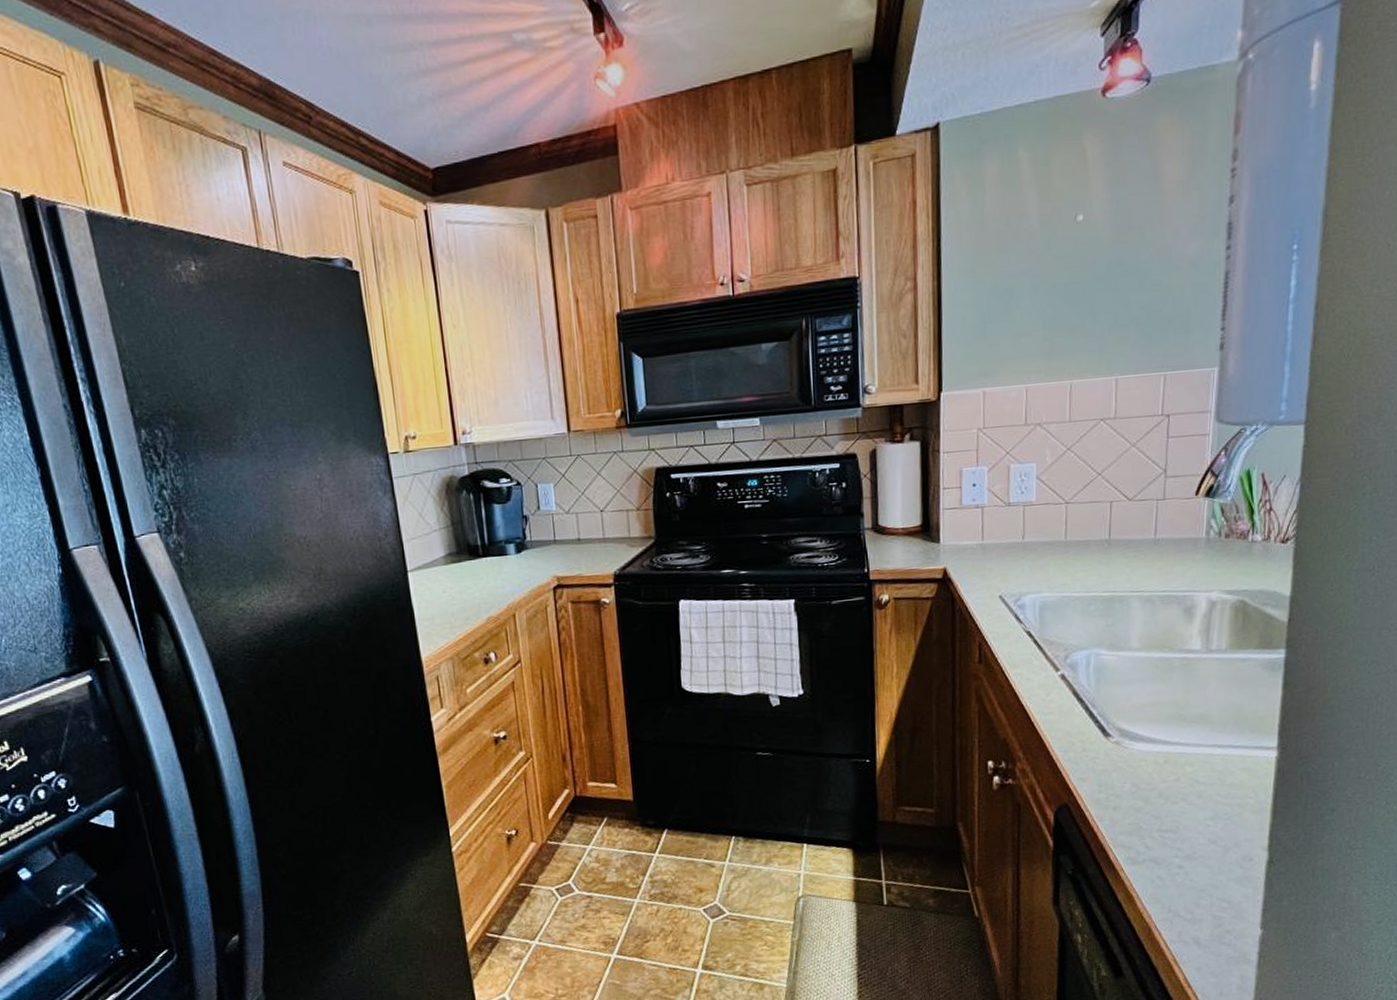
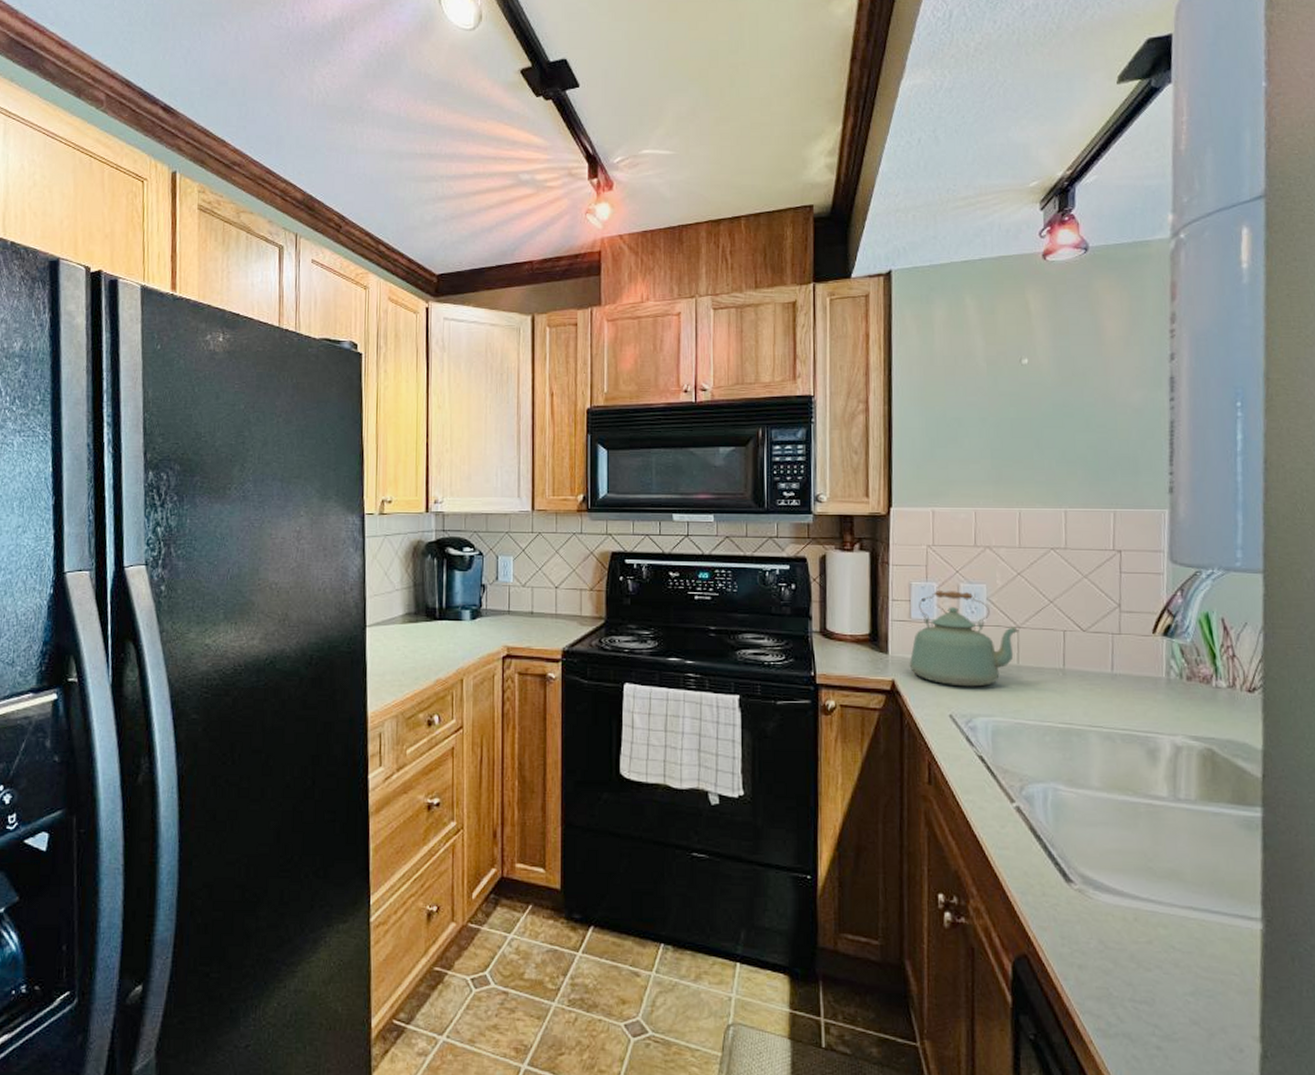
kettle: none [960,472,1068,568] -> present [909,589,1019,687]

